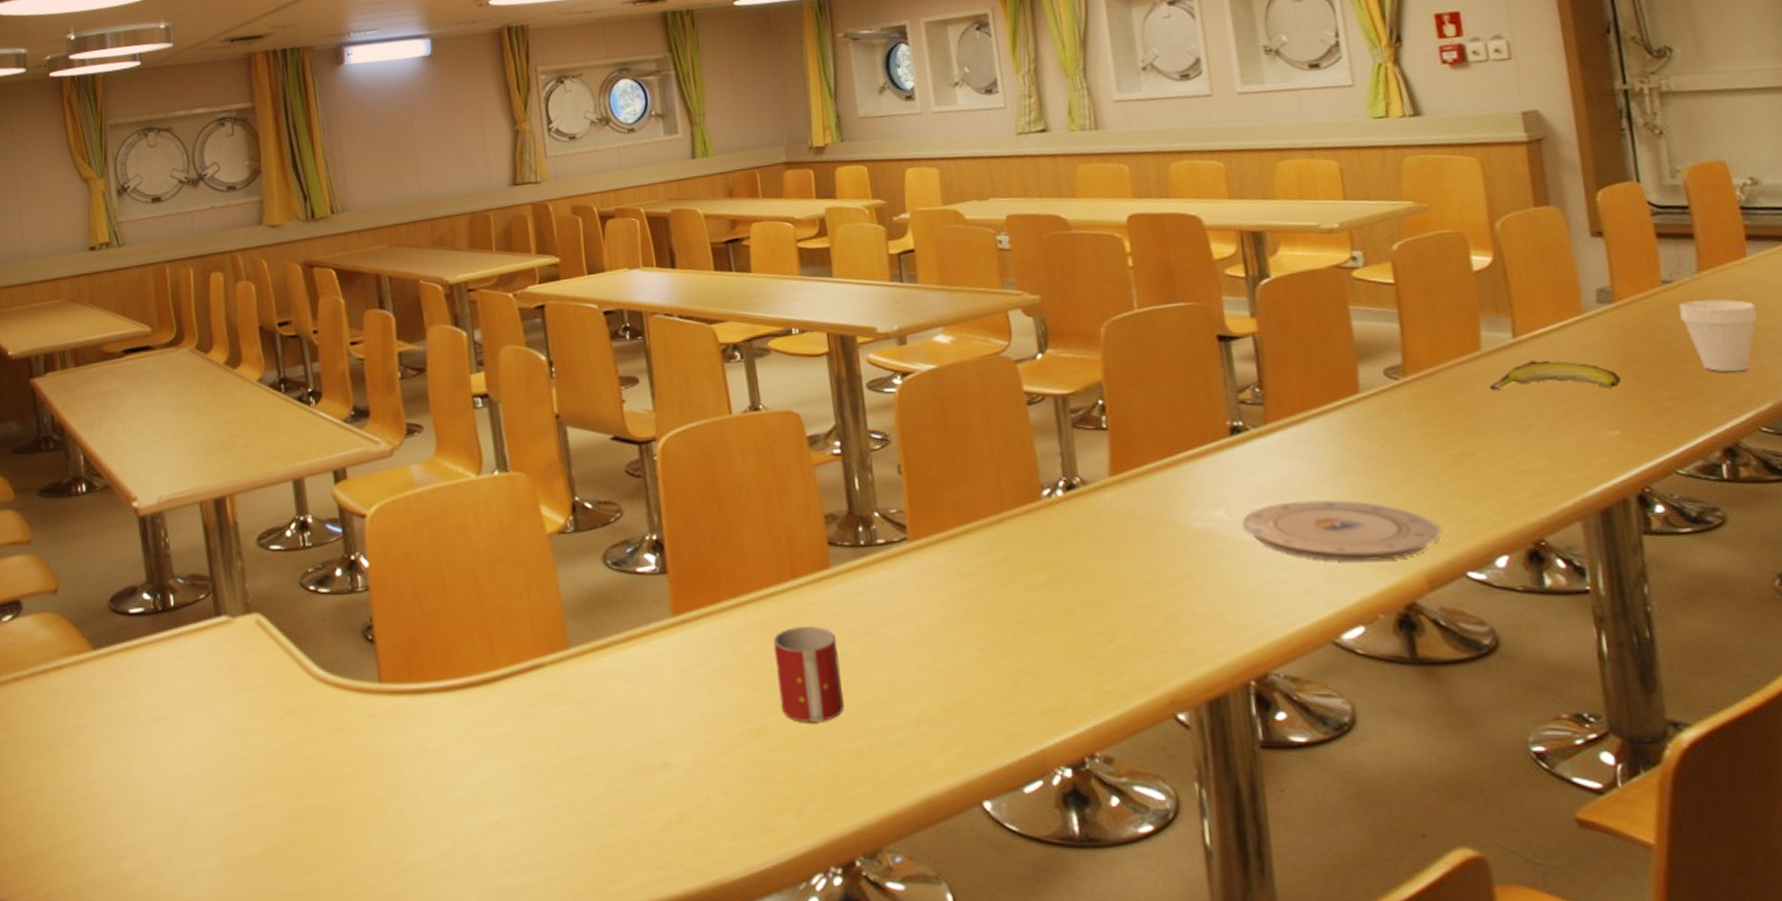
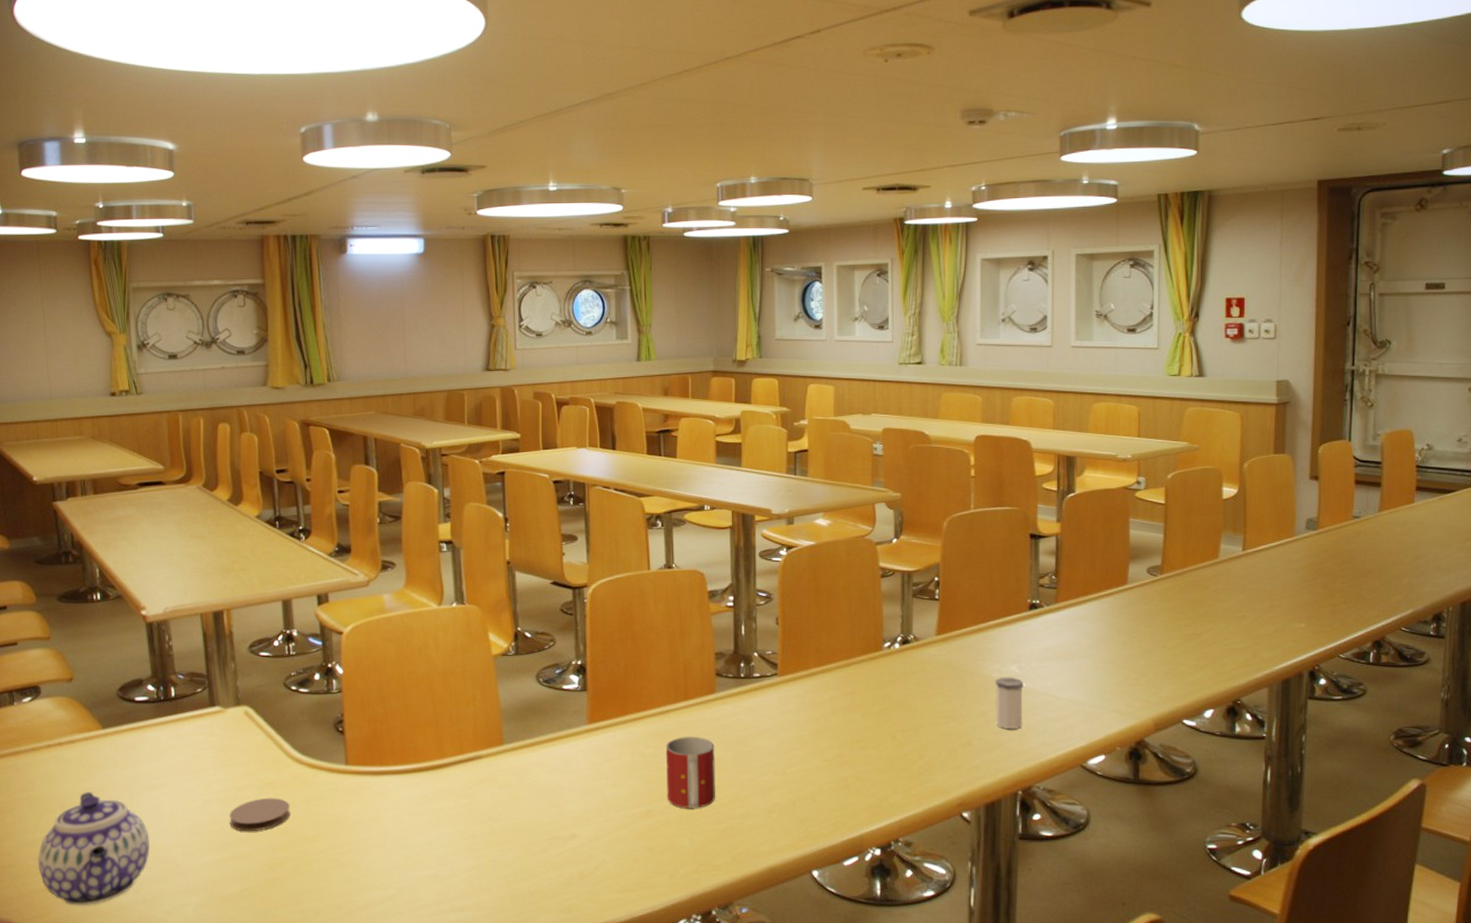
teapot: none [25,730,154,876] -> present [38,792,151,906]
coaster: none [244,728,316,774] -> present [230,797,290,832]
salt shaker: none [1197,526,1243,598] -> present [995,677,1024,730]
plate: present [1242,500,1441,562] -> none [1029,662,1169,709]
banana: present [1490,360,1622,391] -> none [1221,569,1312,592]
cup: present [1679,299,1759,373] -> none [1361,533,1414,587]

